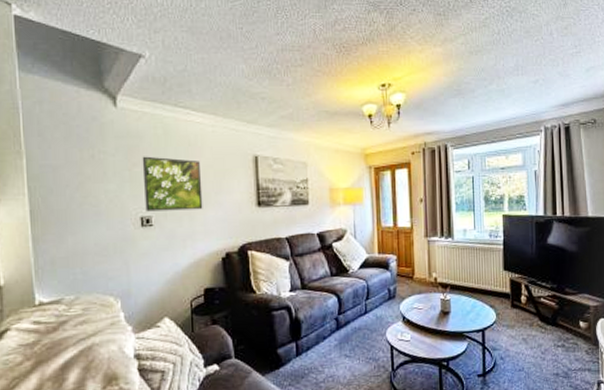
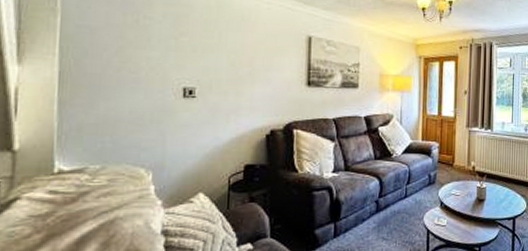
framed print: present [142,156,203,212] -> none [189,26,252,85]

